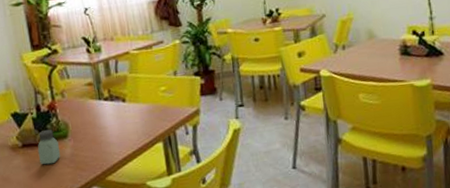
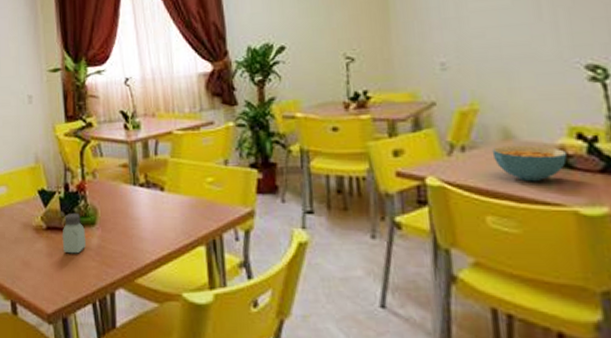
cereal bowl: none [362,41,407,67] -> present [492,145,567,182]

